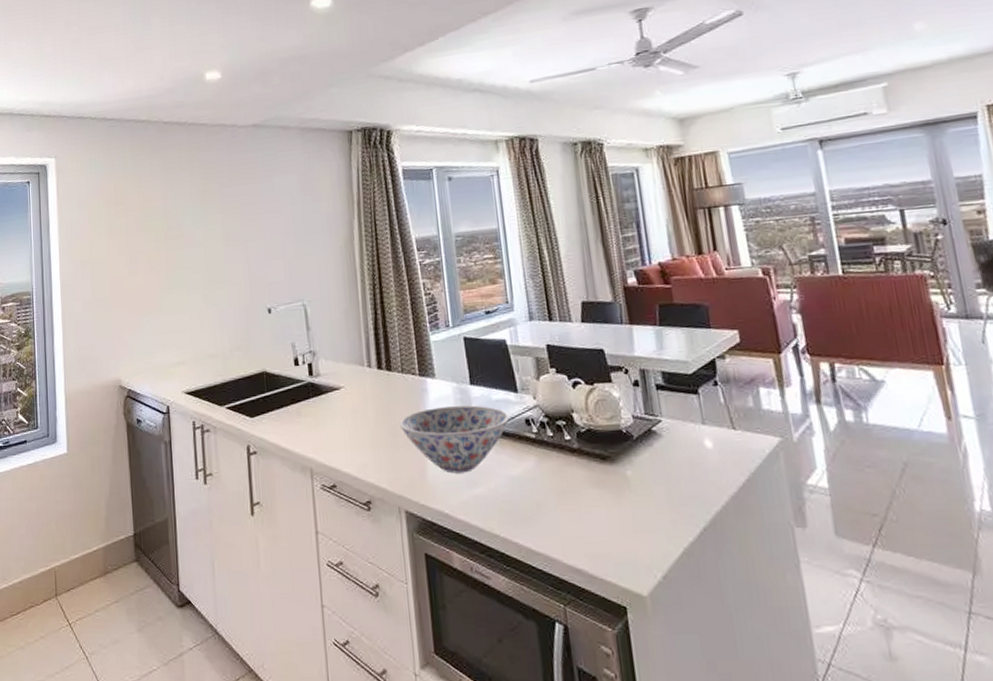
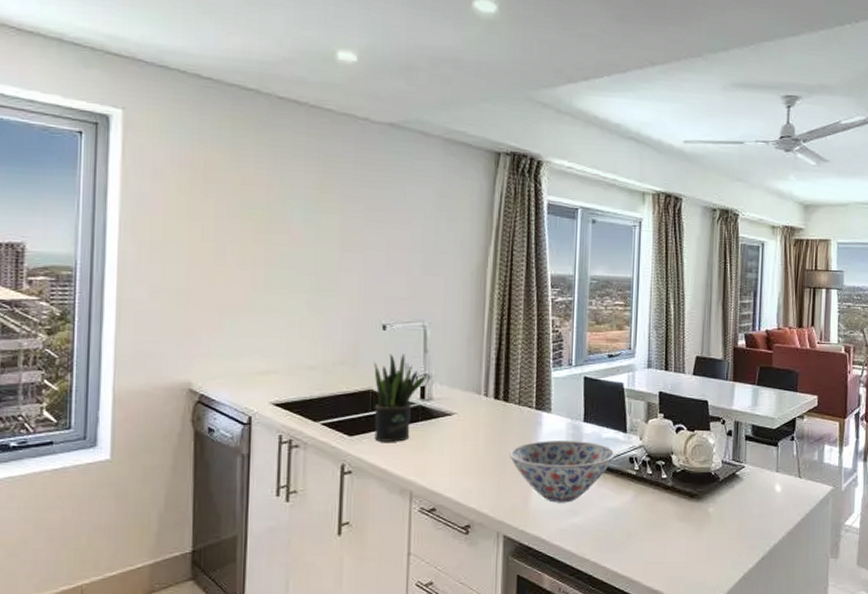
potted plant: none [264,334,313,421] -> present [374,353,428,442]

